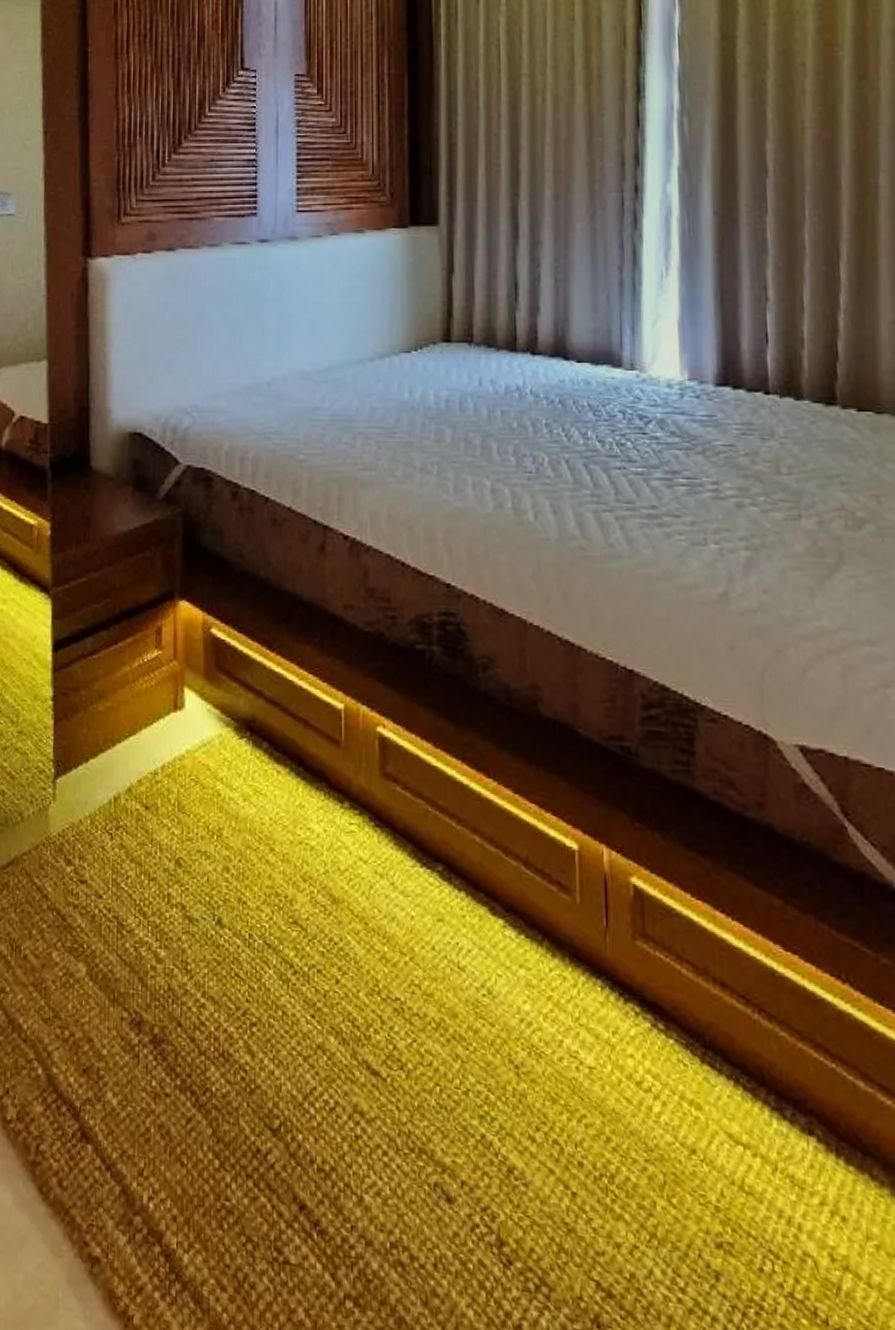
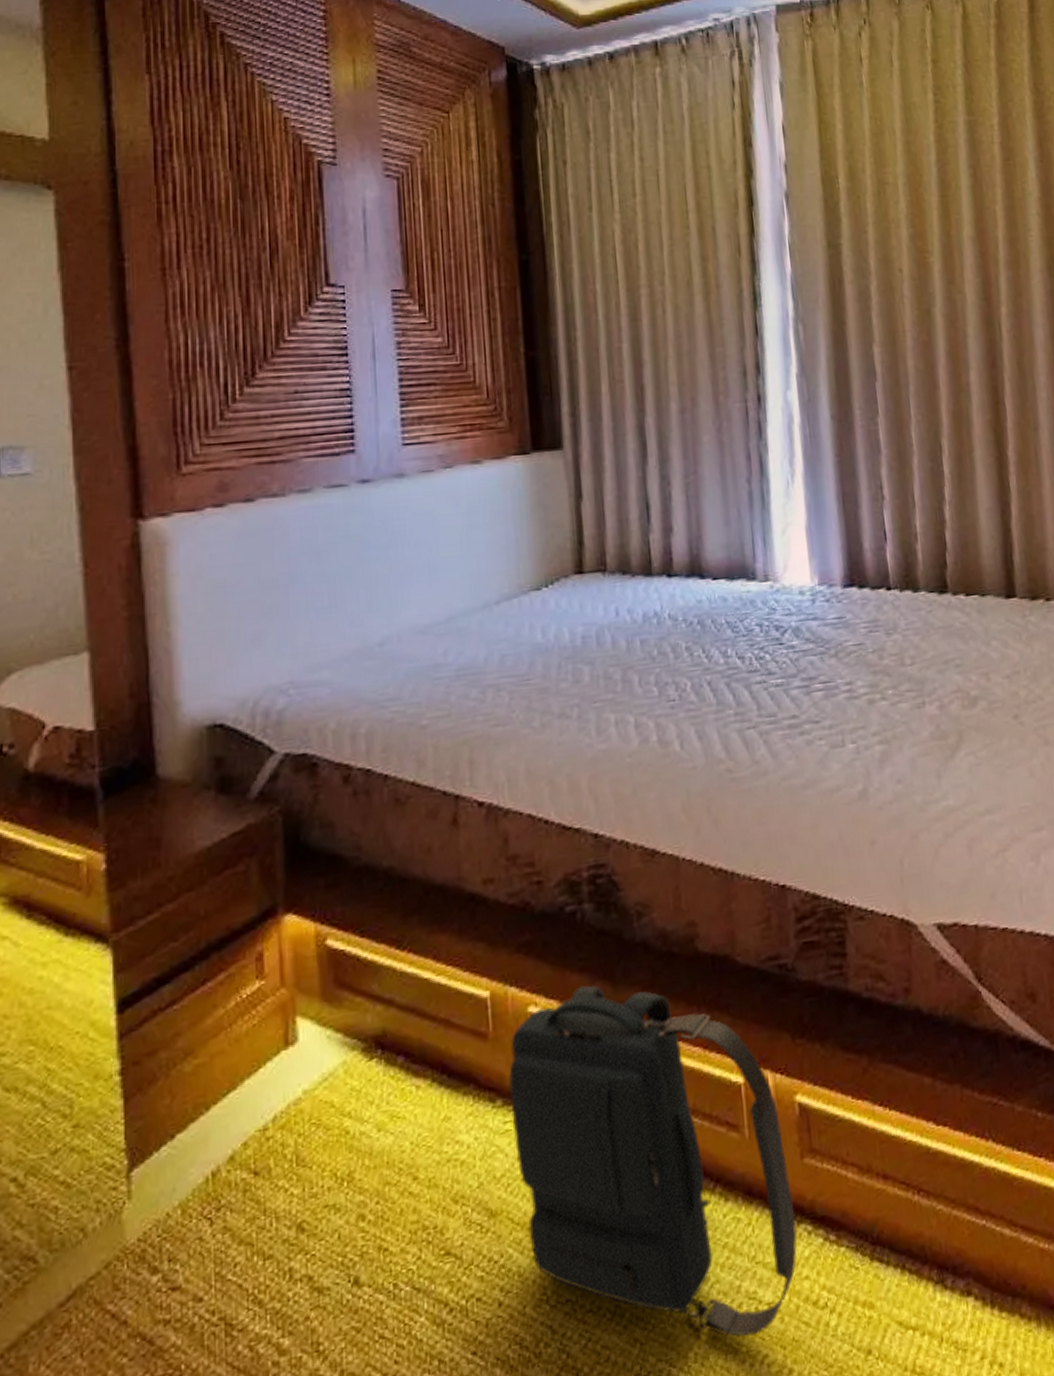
backpack: none [357,720,624,1093] -> present [509,984,798,1338]

